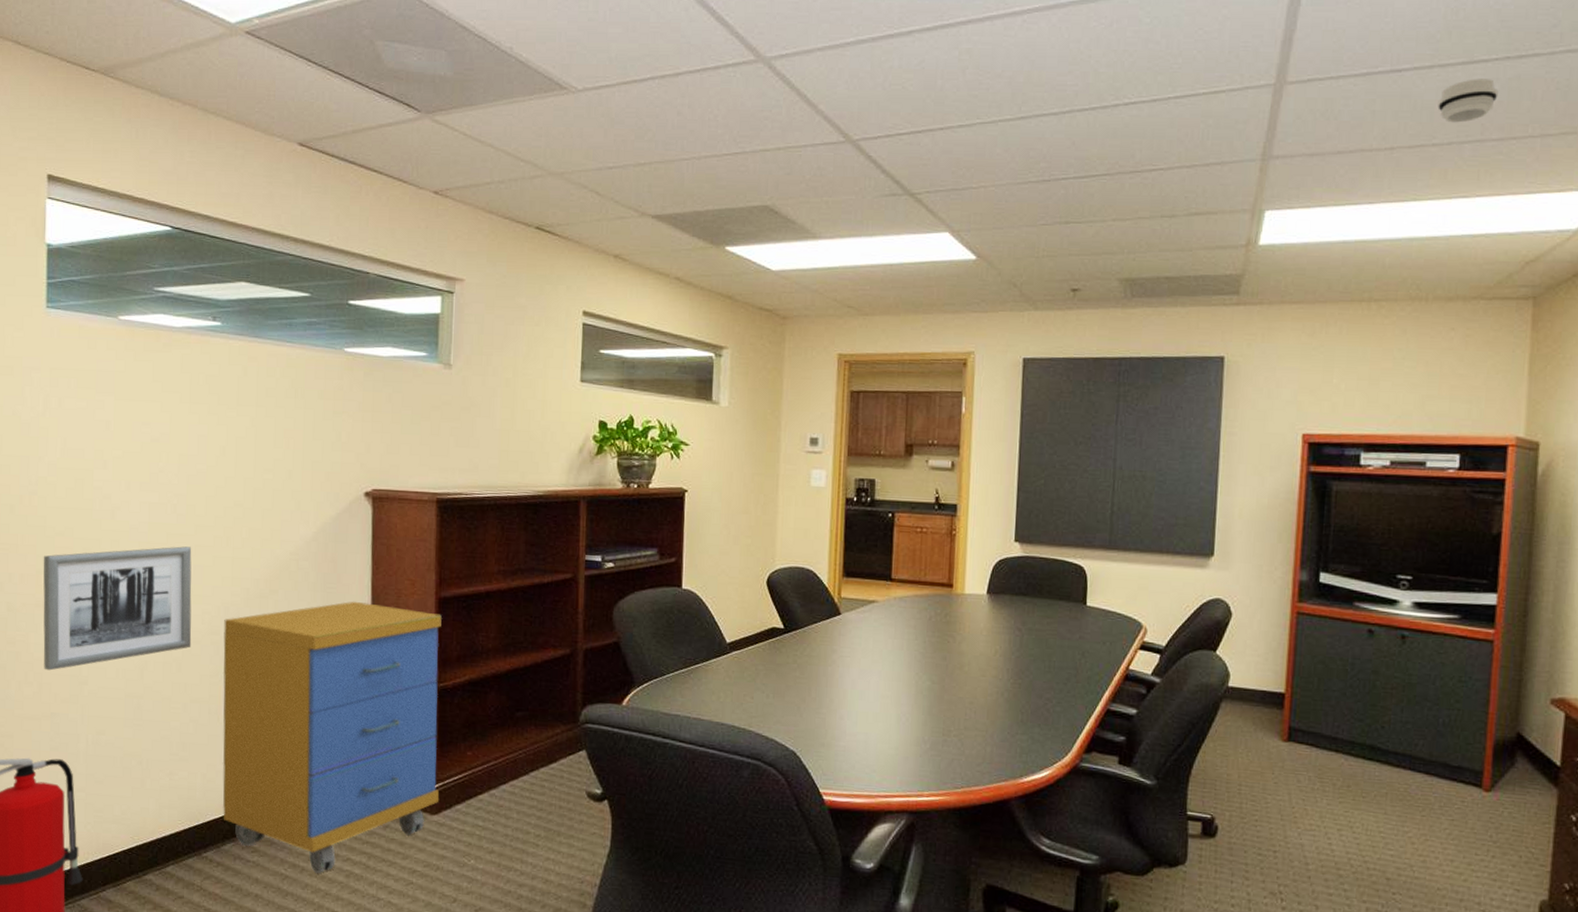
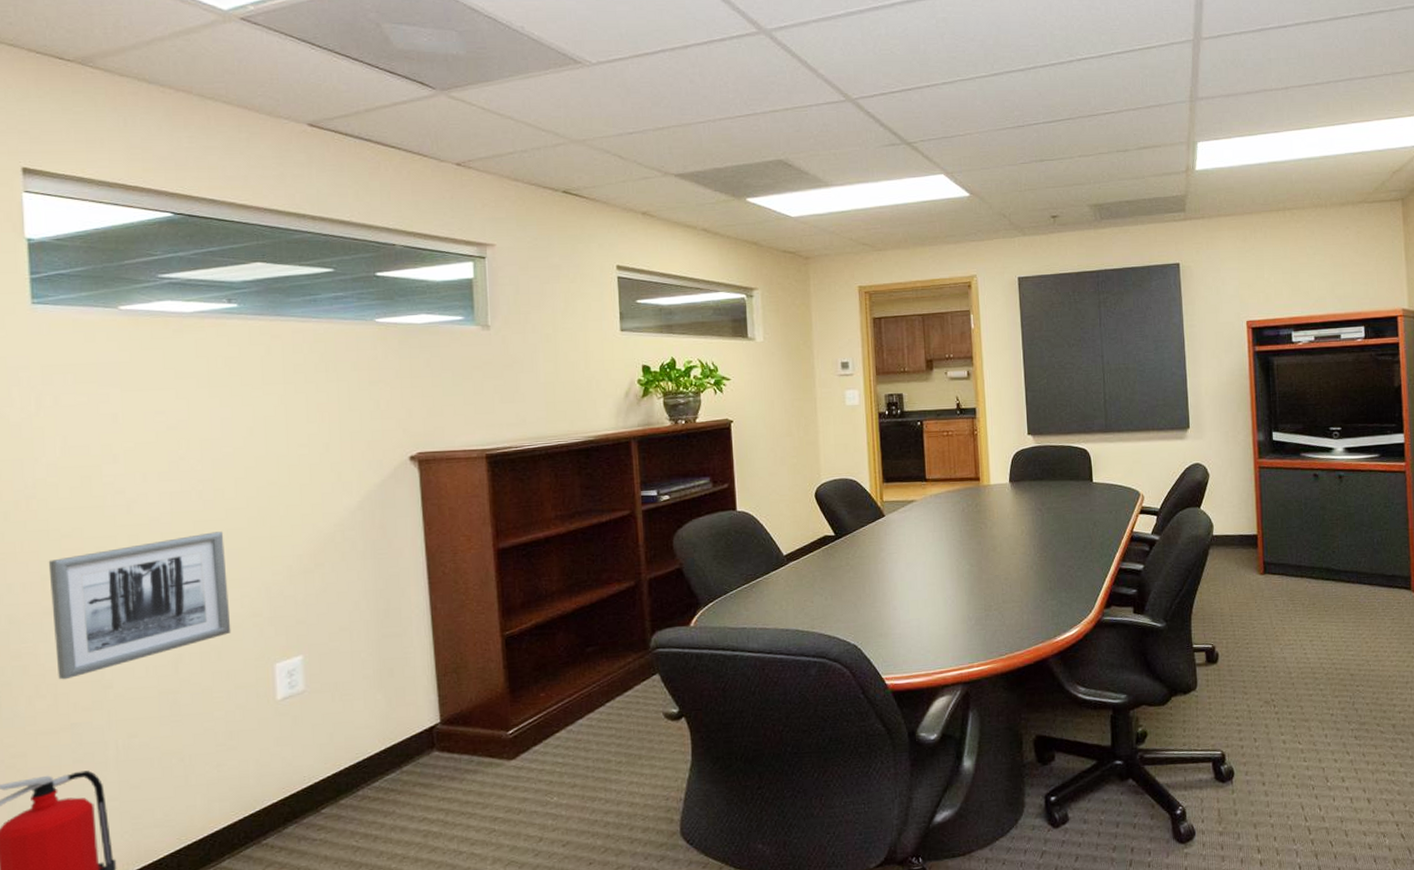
storage cabinet: present [223,601,443,873] -> none [266,563,516,839]
smoke detector: present [1438,79,1499,123] -> none [1316,31,1358,66]

